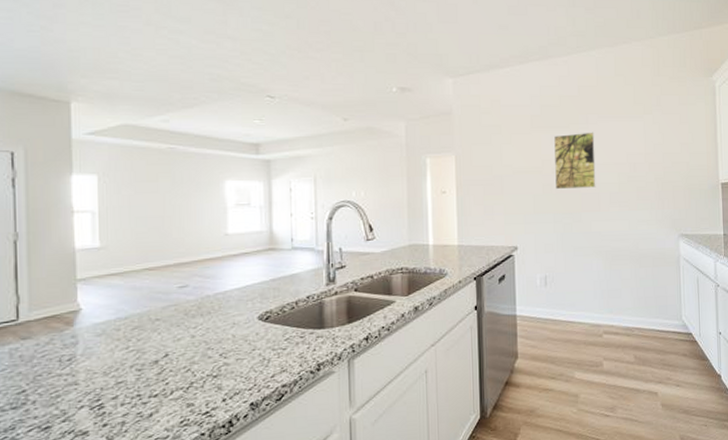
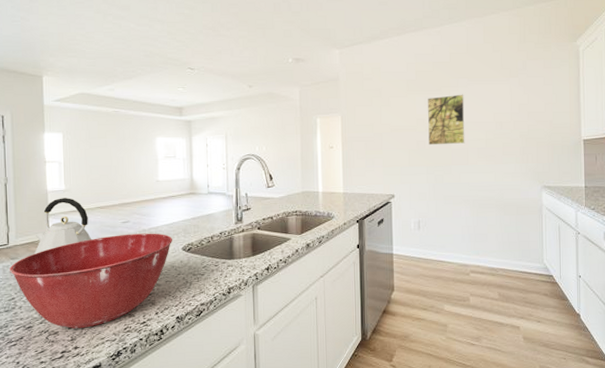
mixing bowl: none [19,299,245,426] -> present [10,233,172,329]
kettle: none [55,257,137,332] -> present [34,198,92,254]

